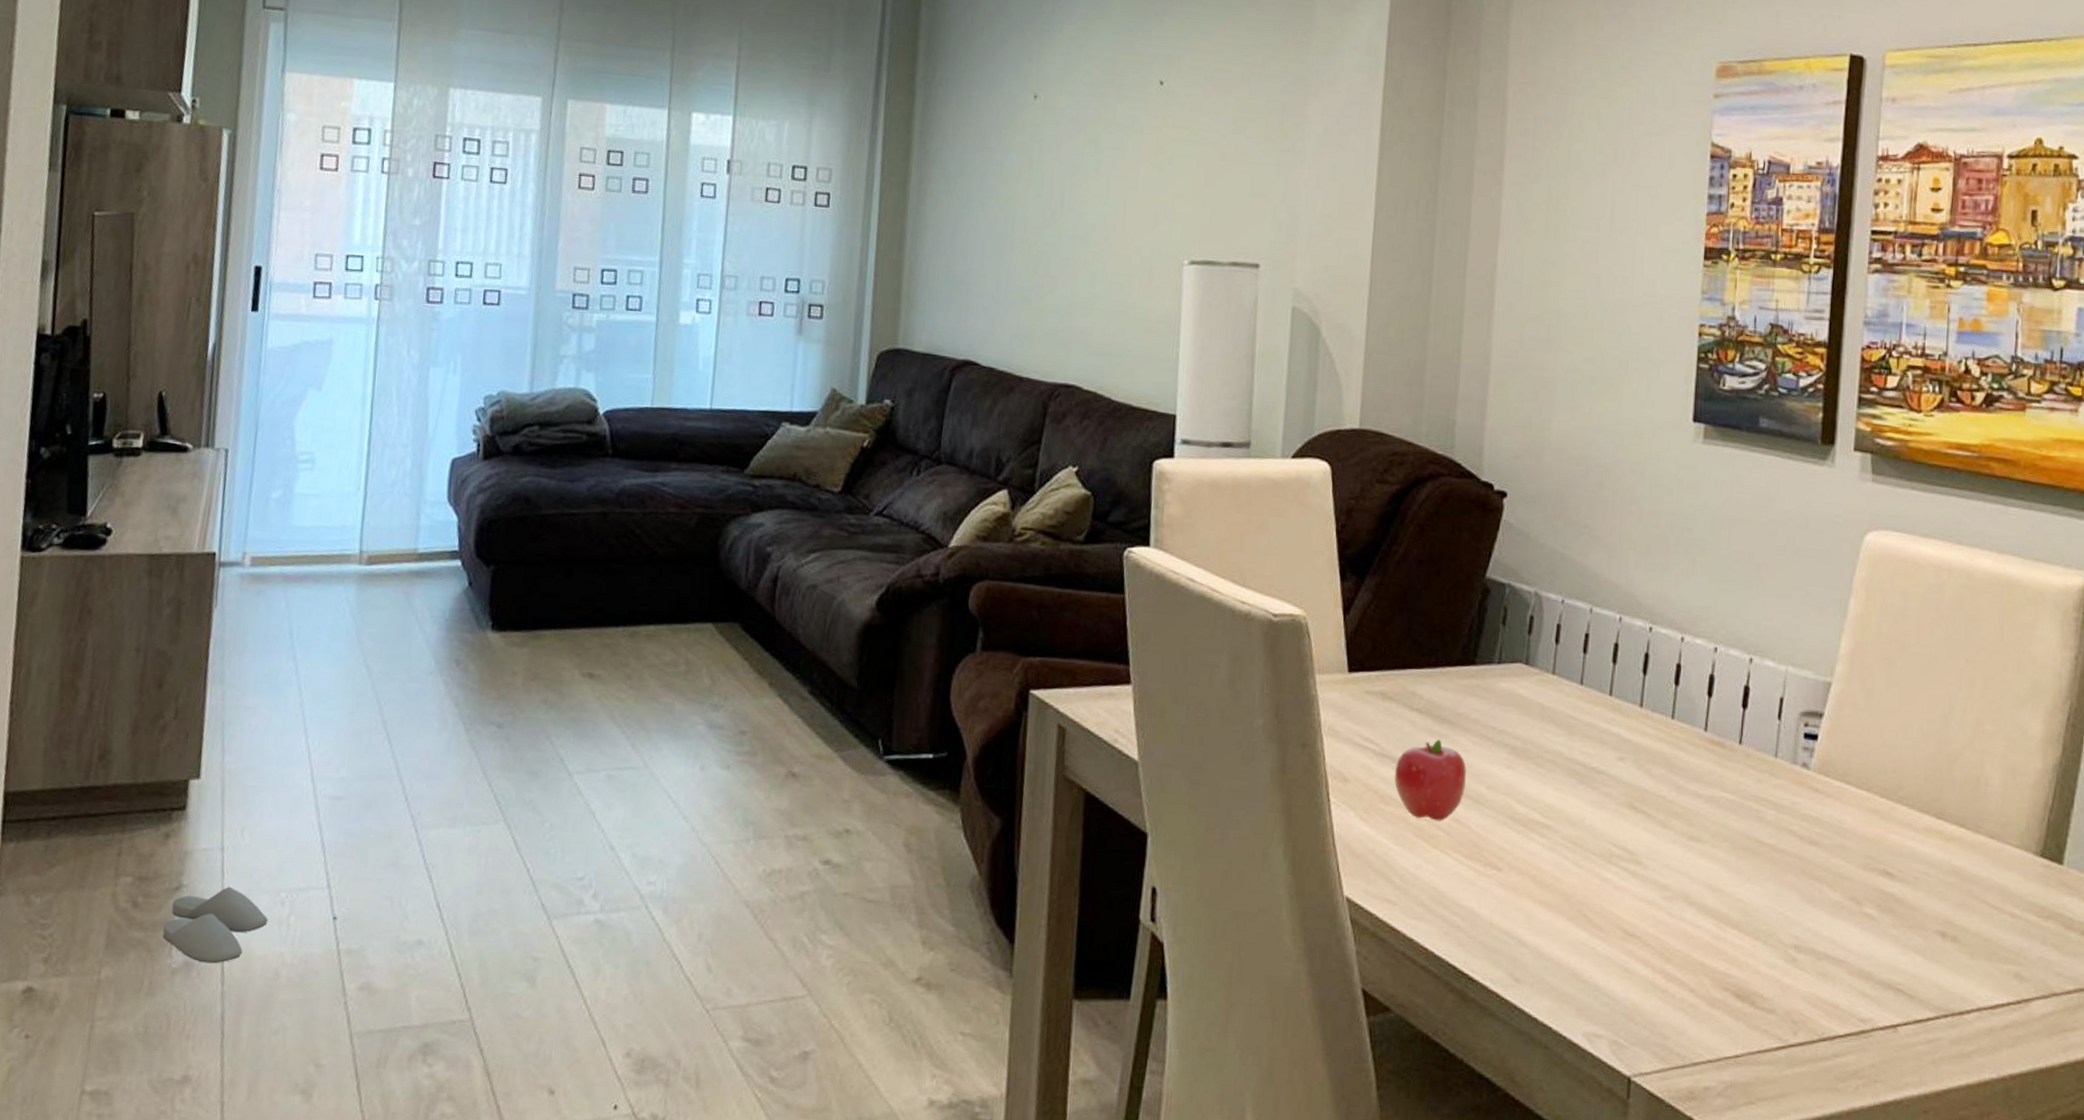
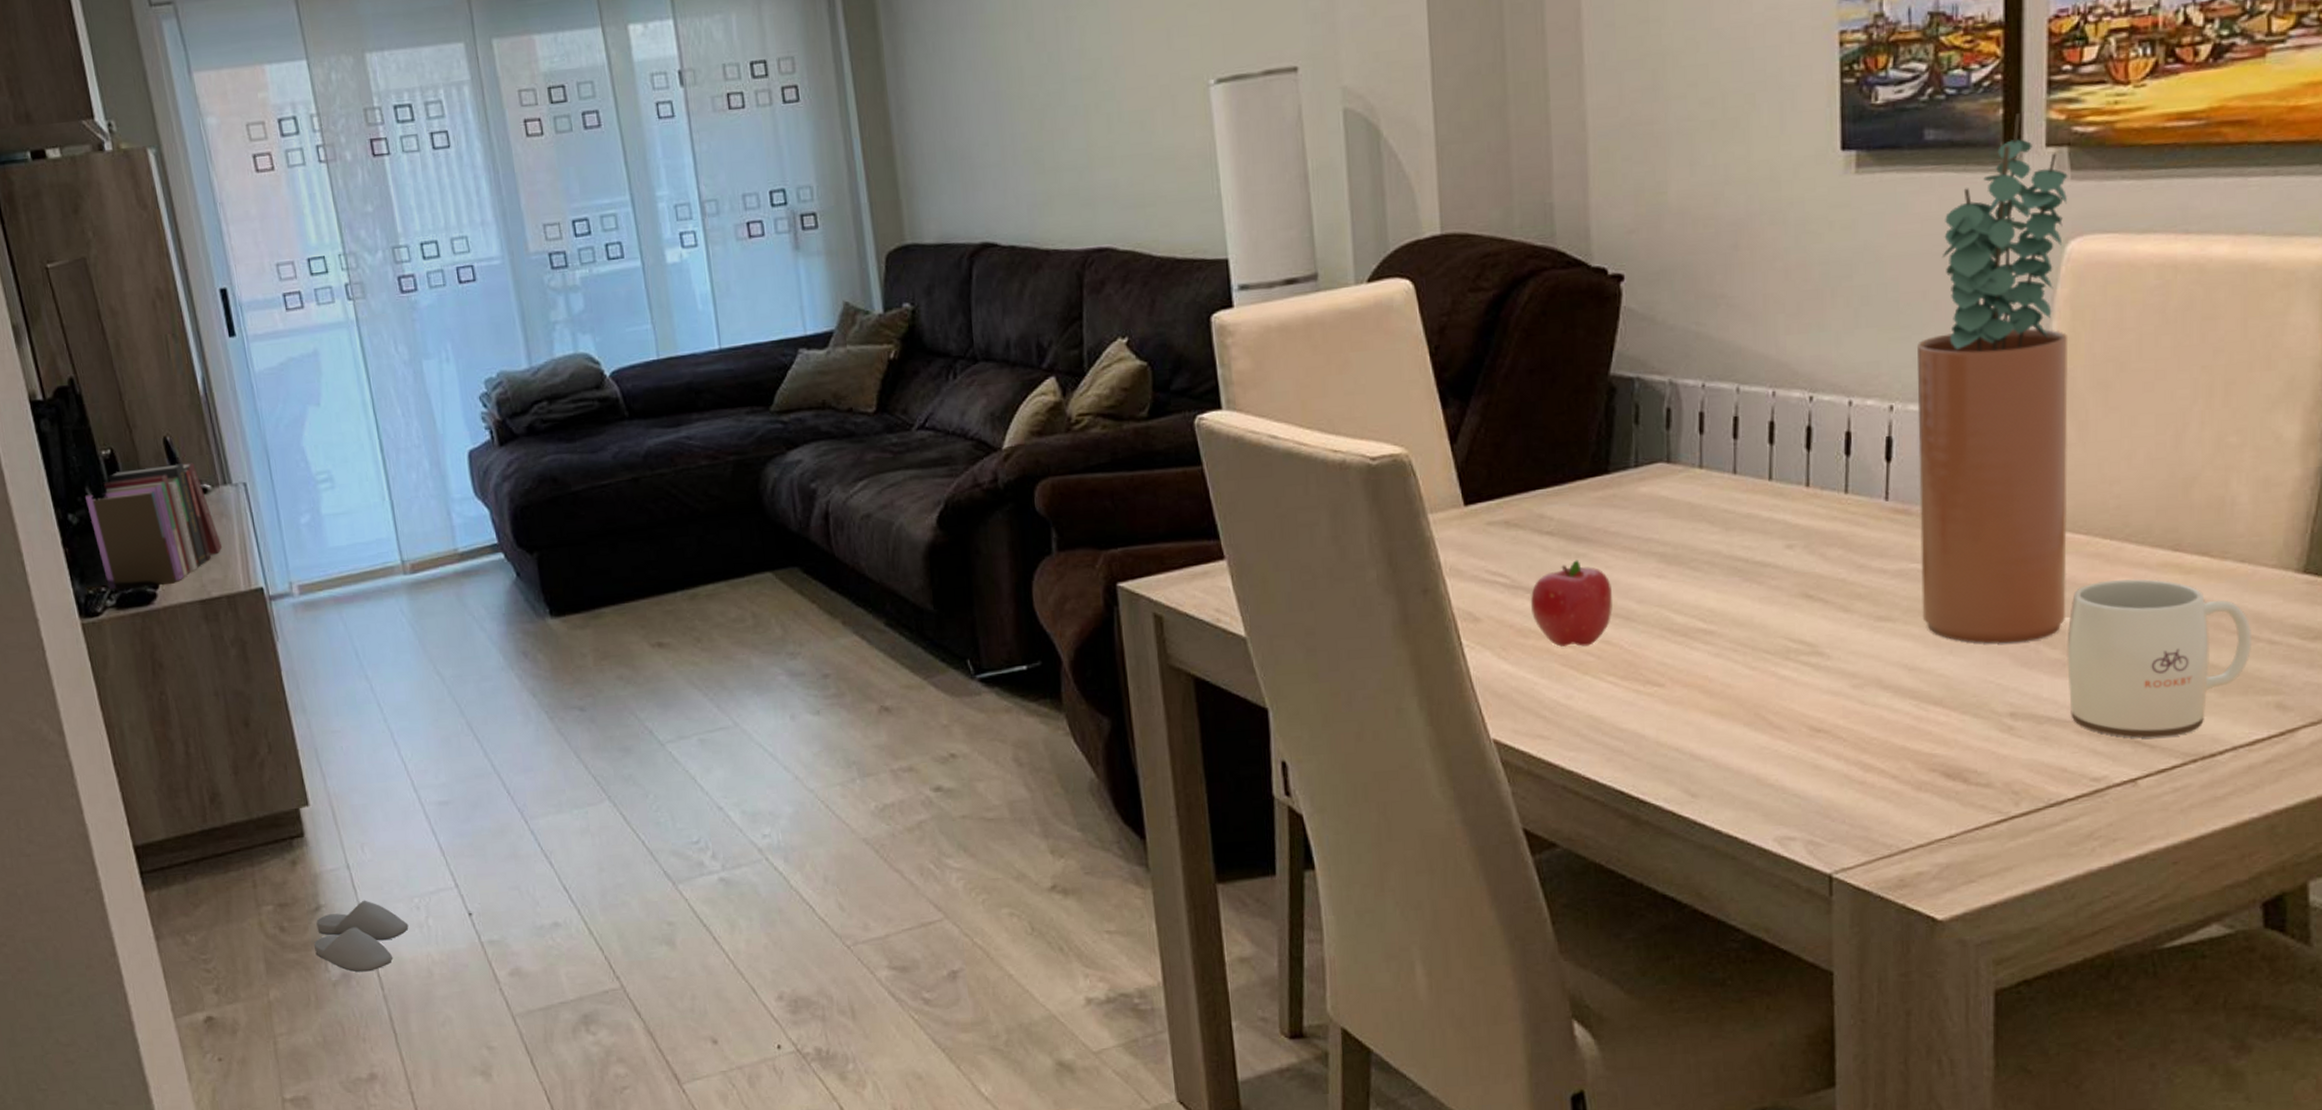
books: none [59,416,187,533] -> present [85,462,223,591]
vase: none [1727,419,1870,881] -> present [1916,113,2069,644]
mug: none [1844,836,1998,990] -> present [2067,579,2252,738]

